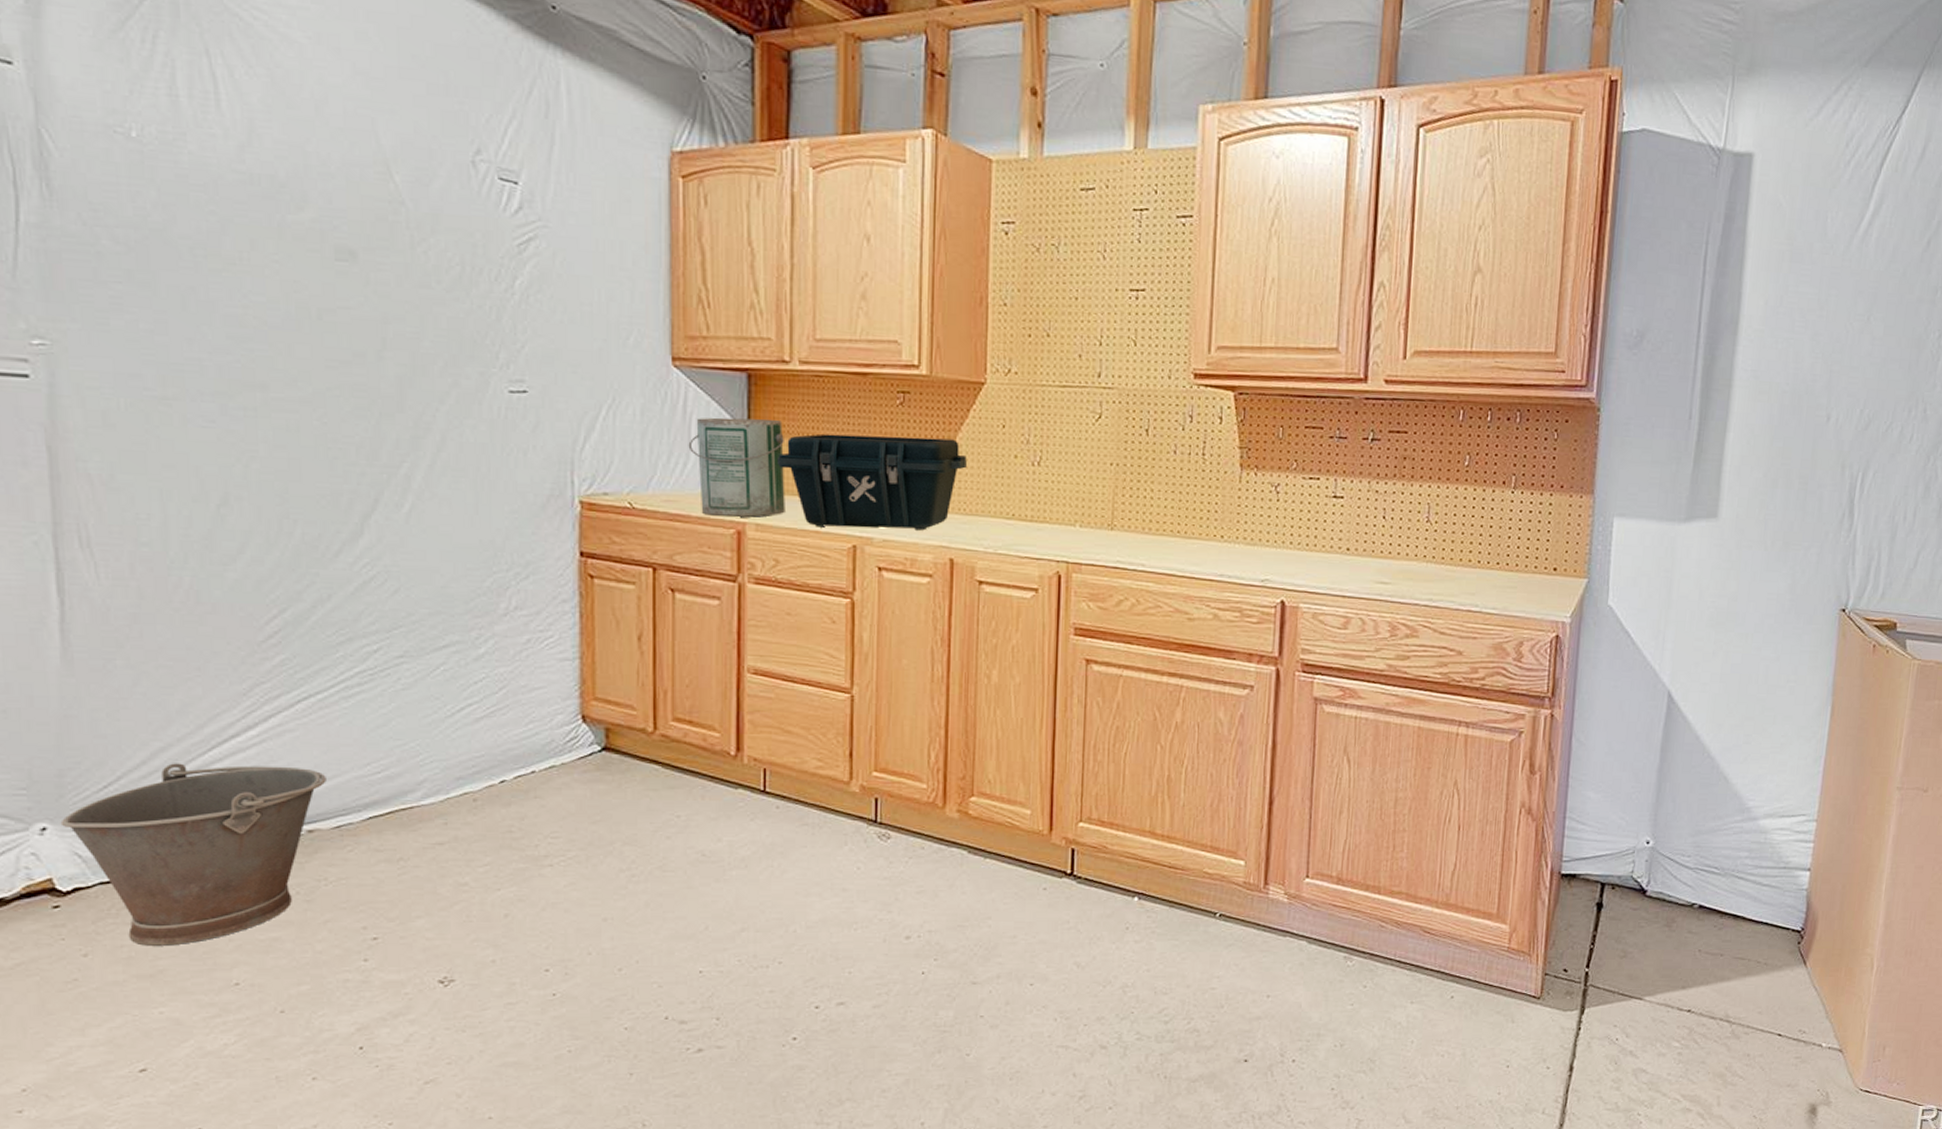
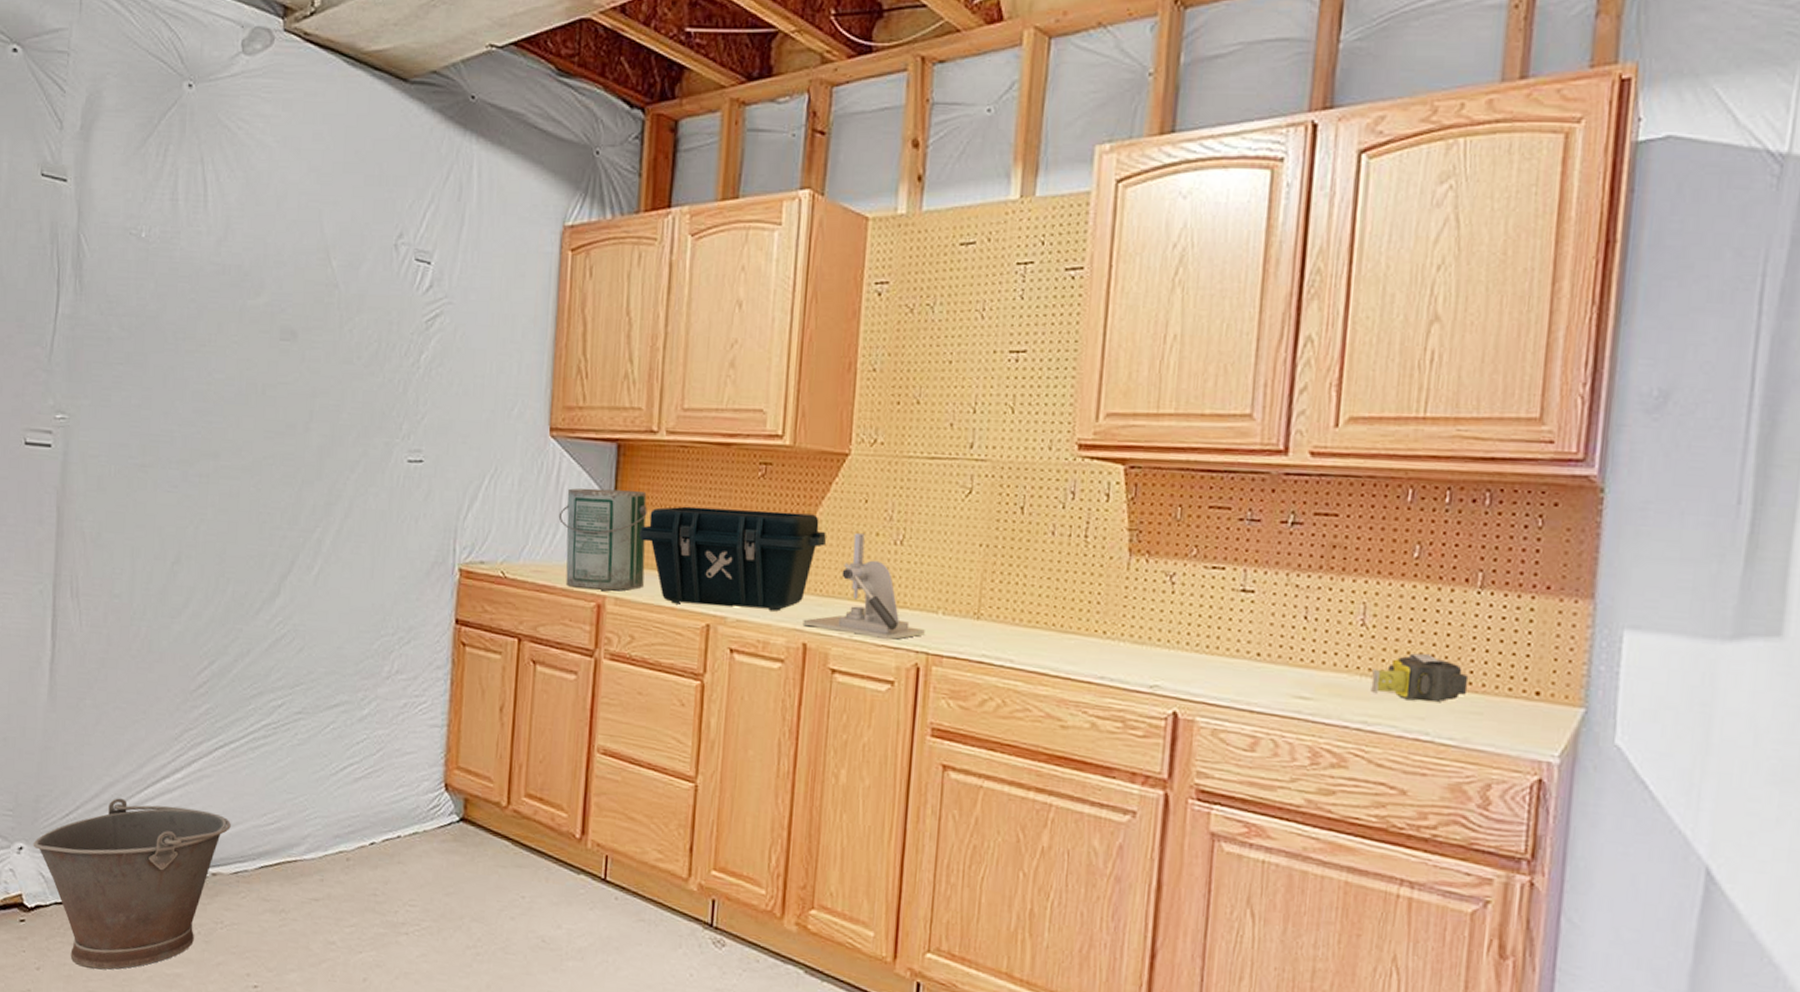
arbor press: none [948,456,1064,552] -> present [802,533,925,641]
tape measure: none [1434,542,1506,581] -> present [1371,653,1469,703]

